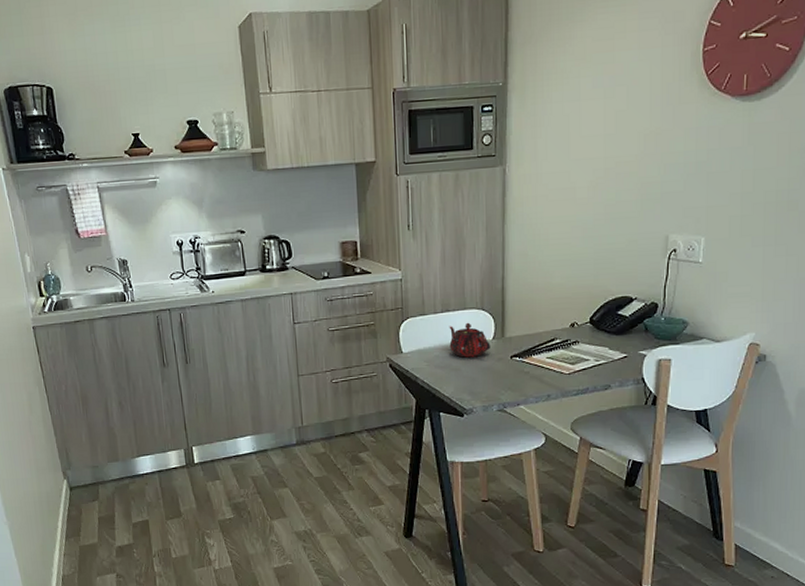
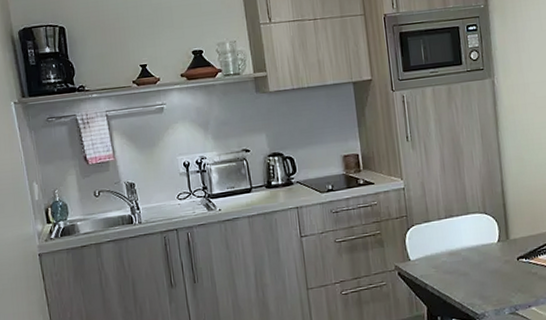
teapot: present [449,322,491,358] -> none [454,226,497,262]

